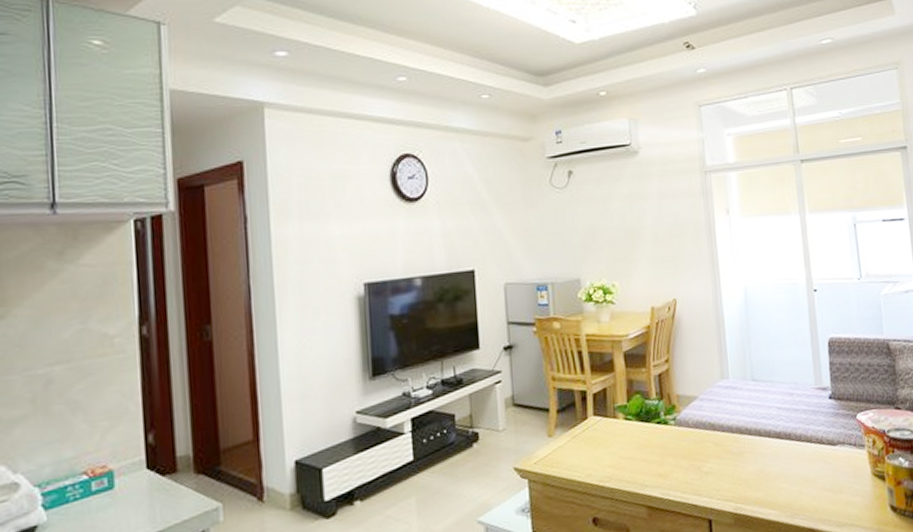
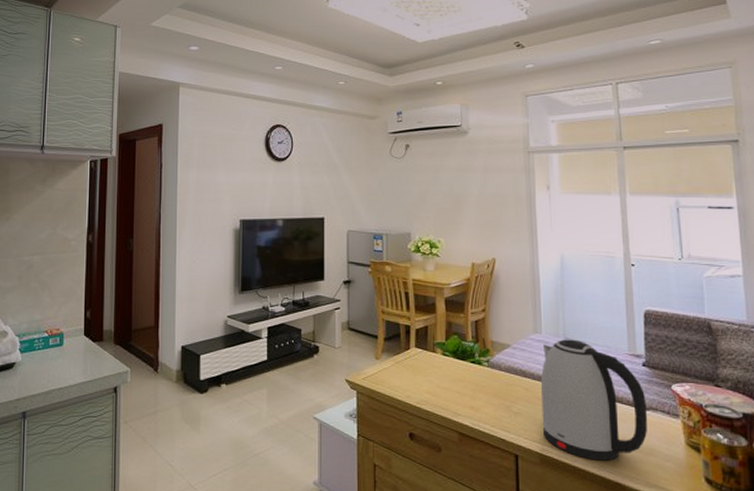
kettle: none [730,380,836,510] -> present [541,339,647,461]

